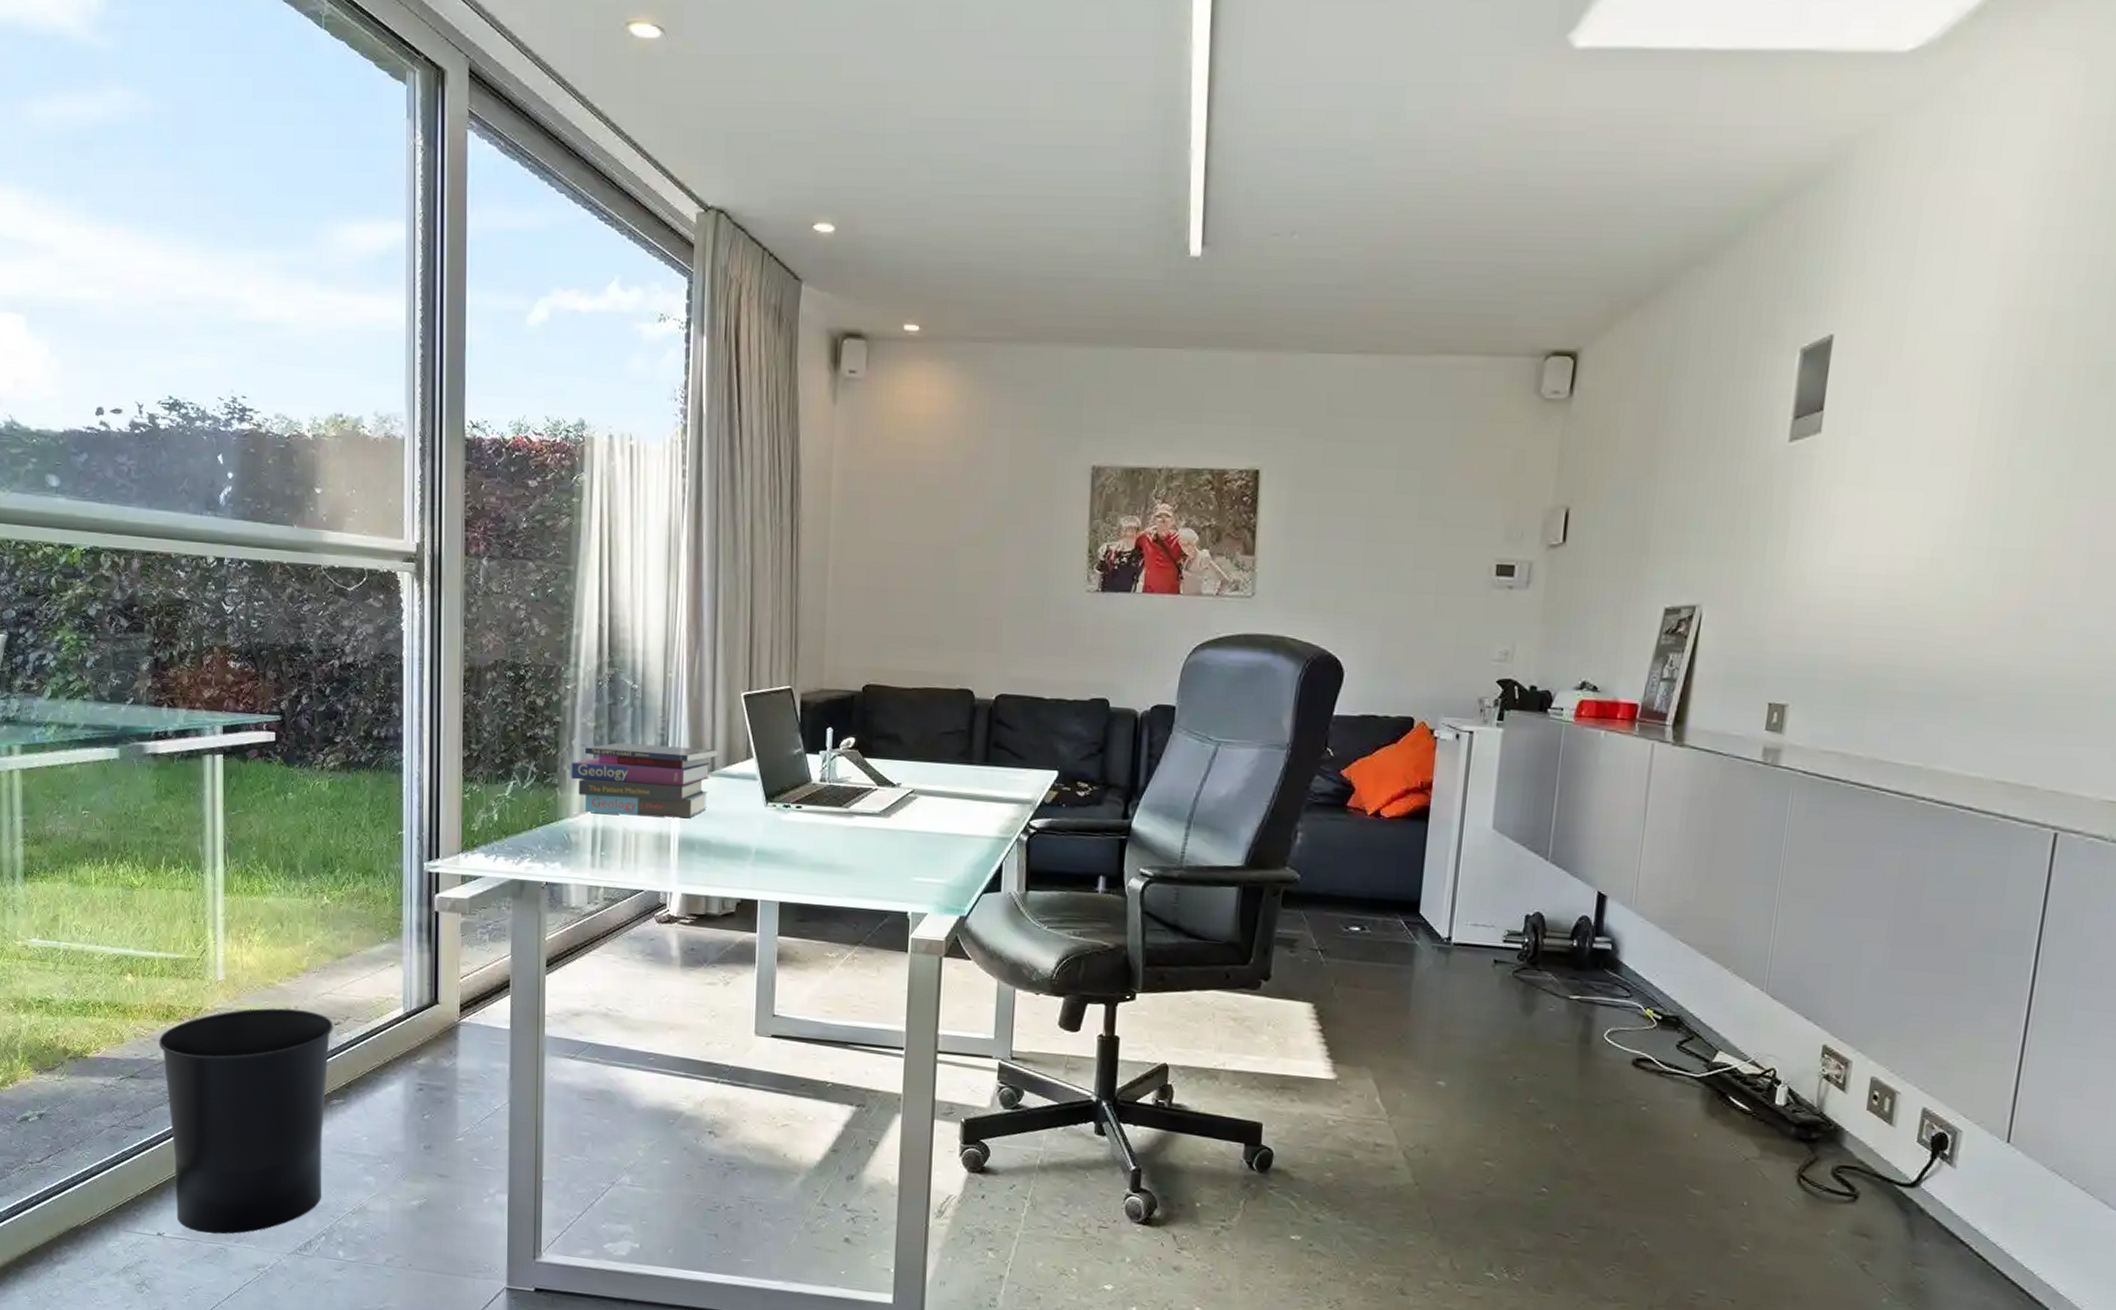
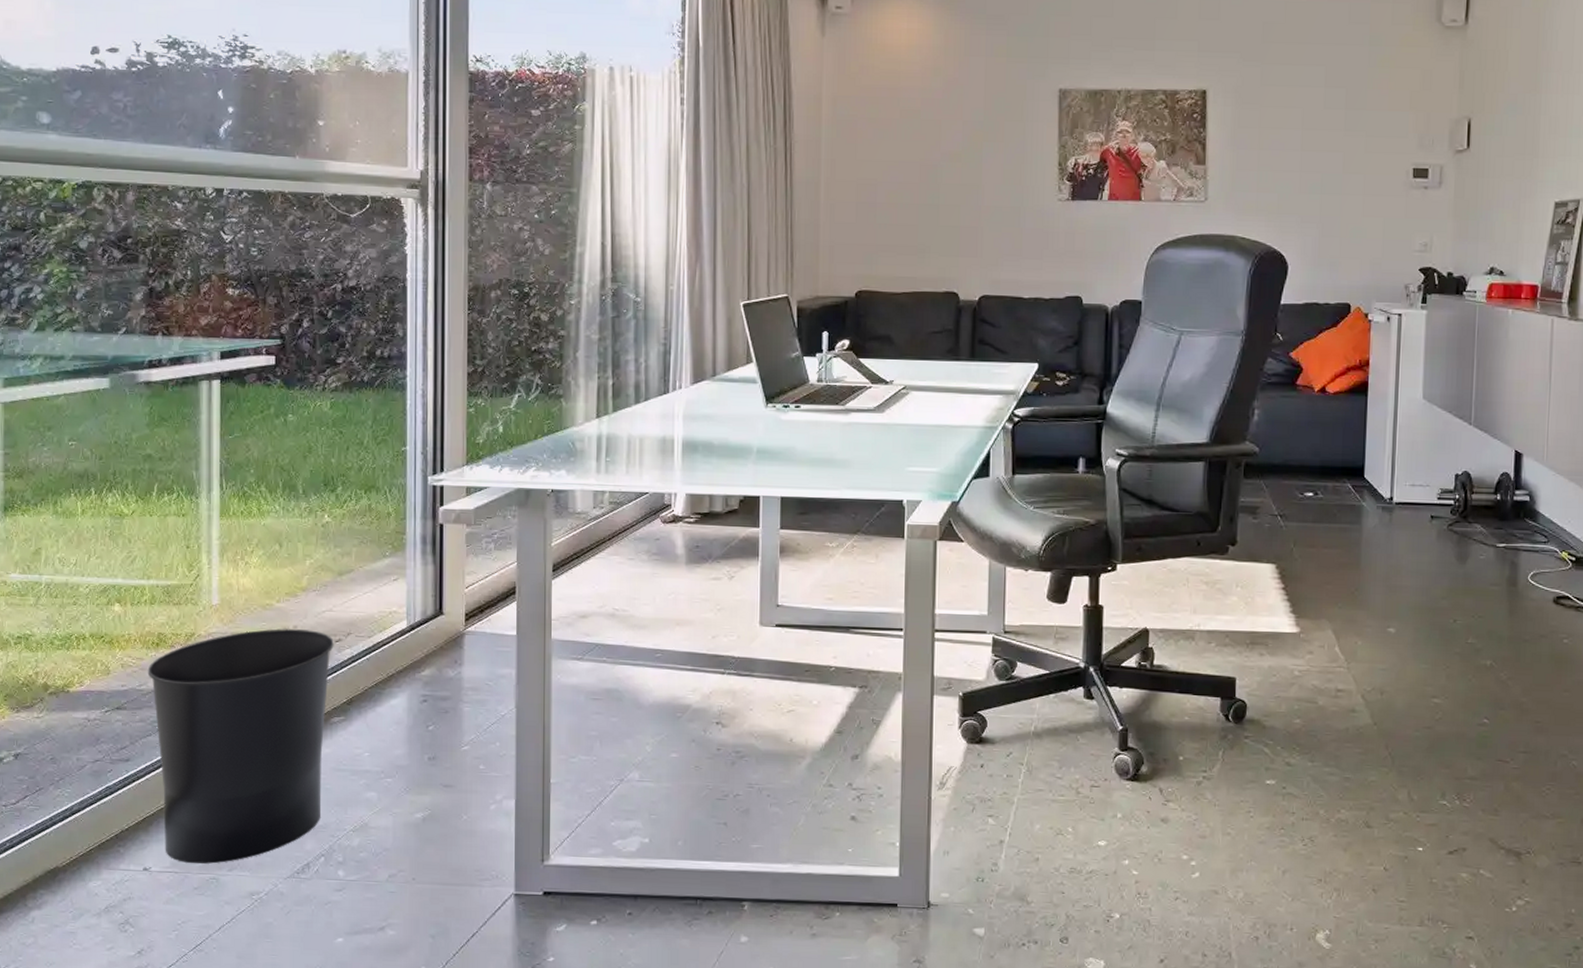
books: present [571,742,719,818] -> none [575,353,720,422]

